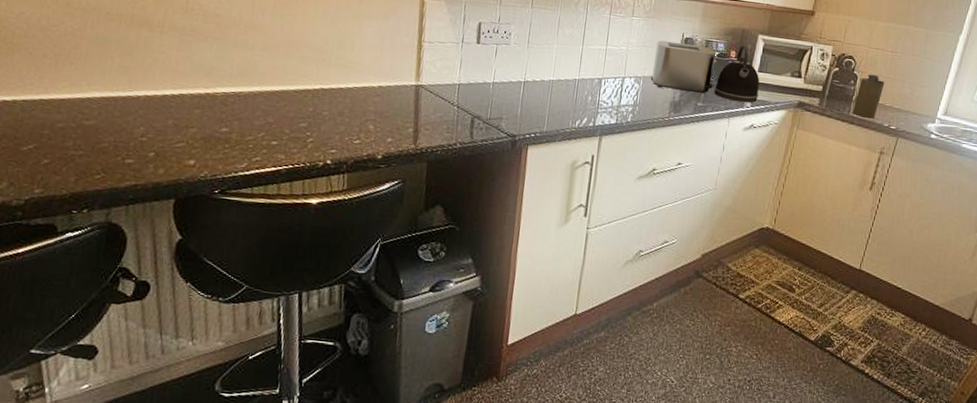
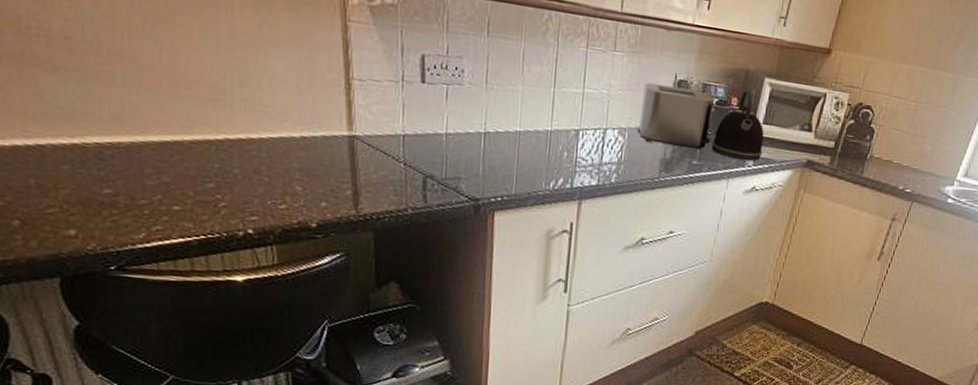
canister: present [852,74,885,120] -> none [865,128,904,182]

